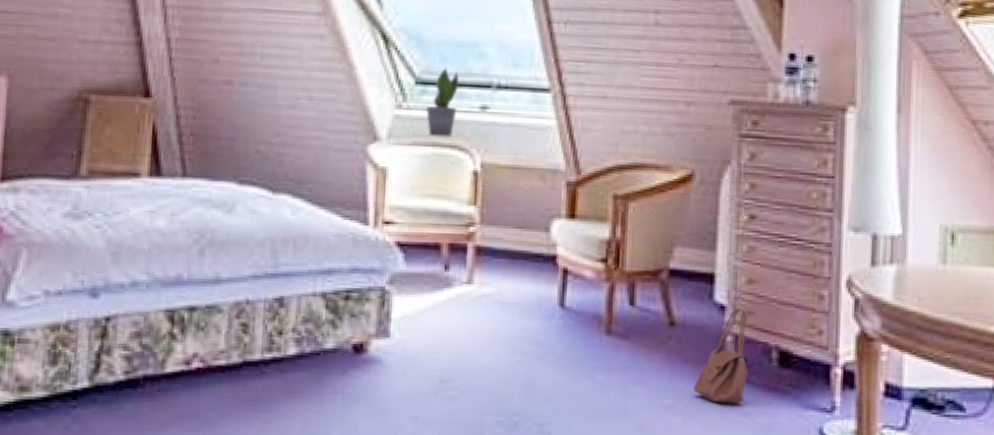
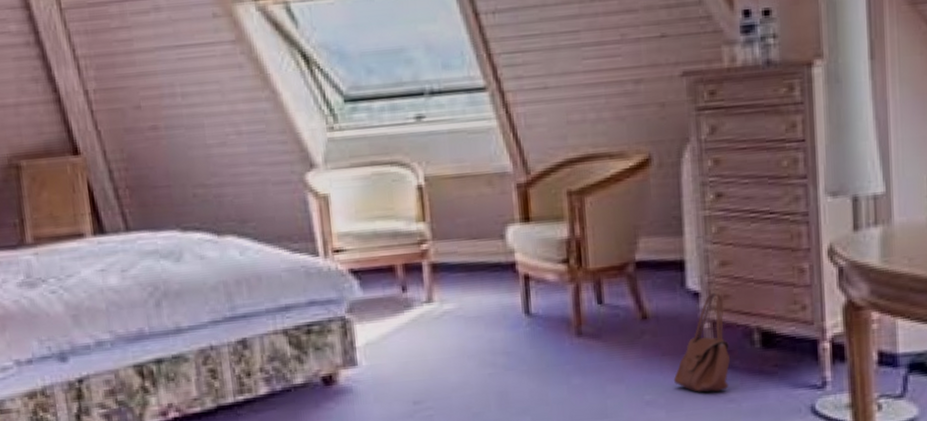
potted plant: present [425,67,459,138] -> none [358,80,392,156]

